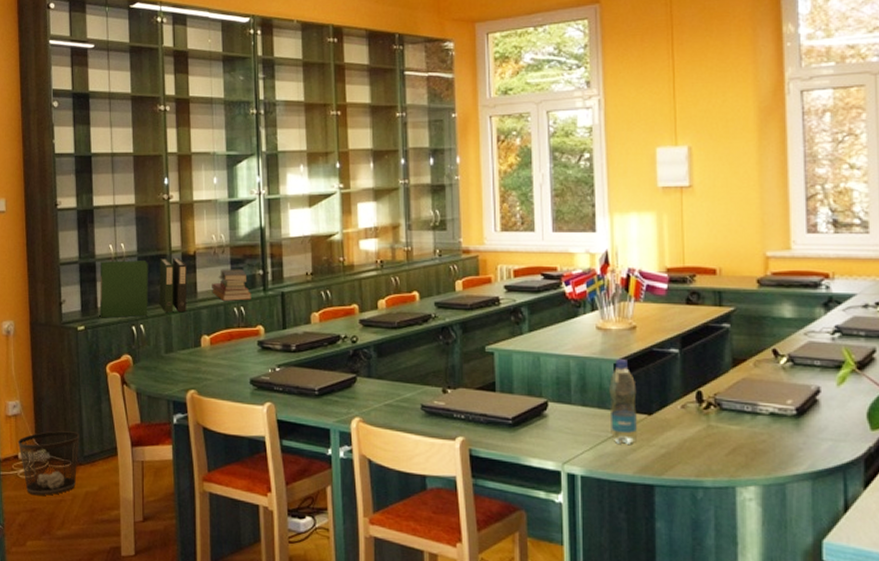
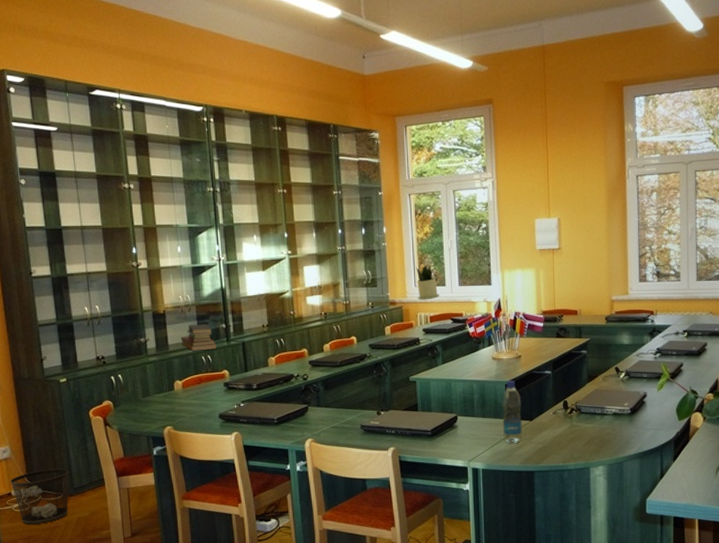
binder: present [99,260,148,318] -> none [77,320,125,371]
binder: present [159,257,187,313] -> none [132,316,160,363]
planter: none [497,205,527,249] -> present [416,265,440,300]

